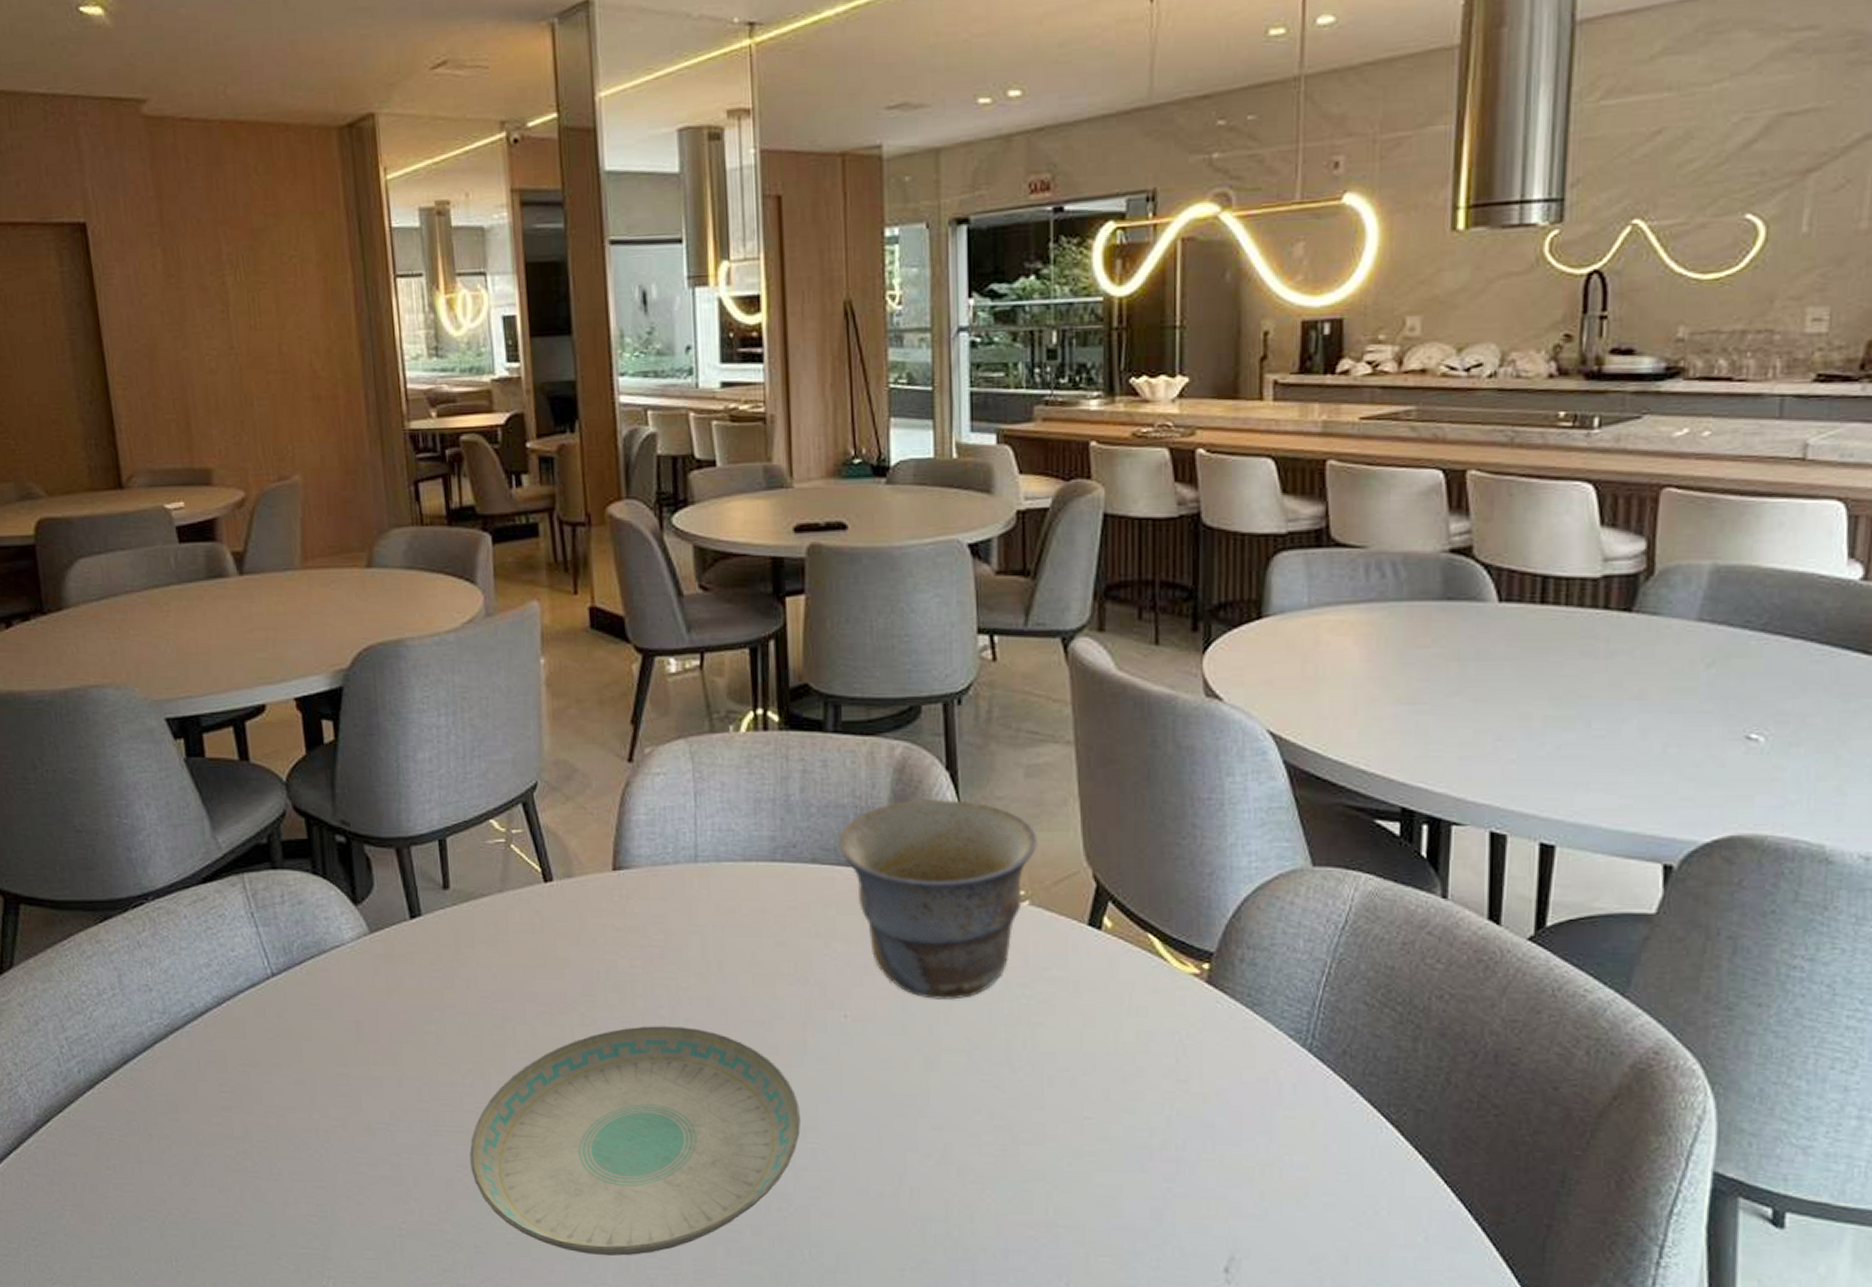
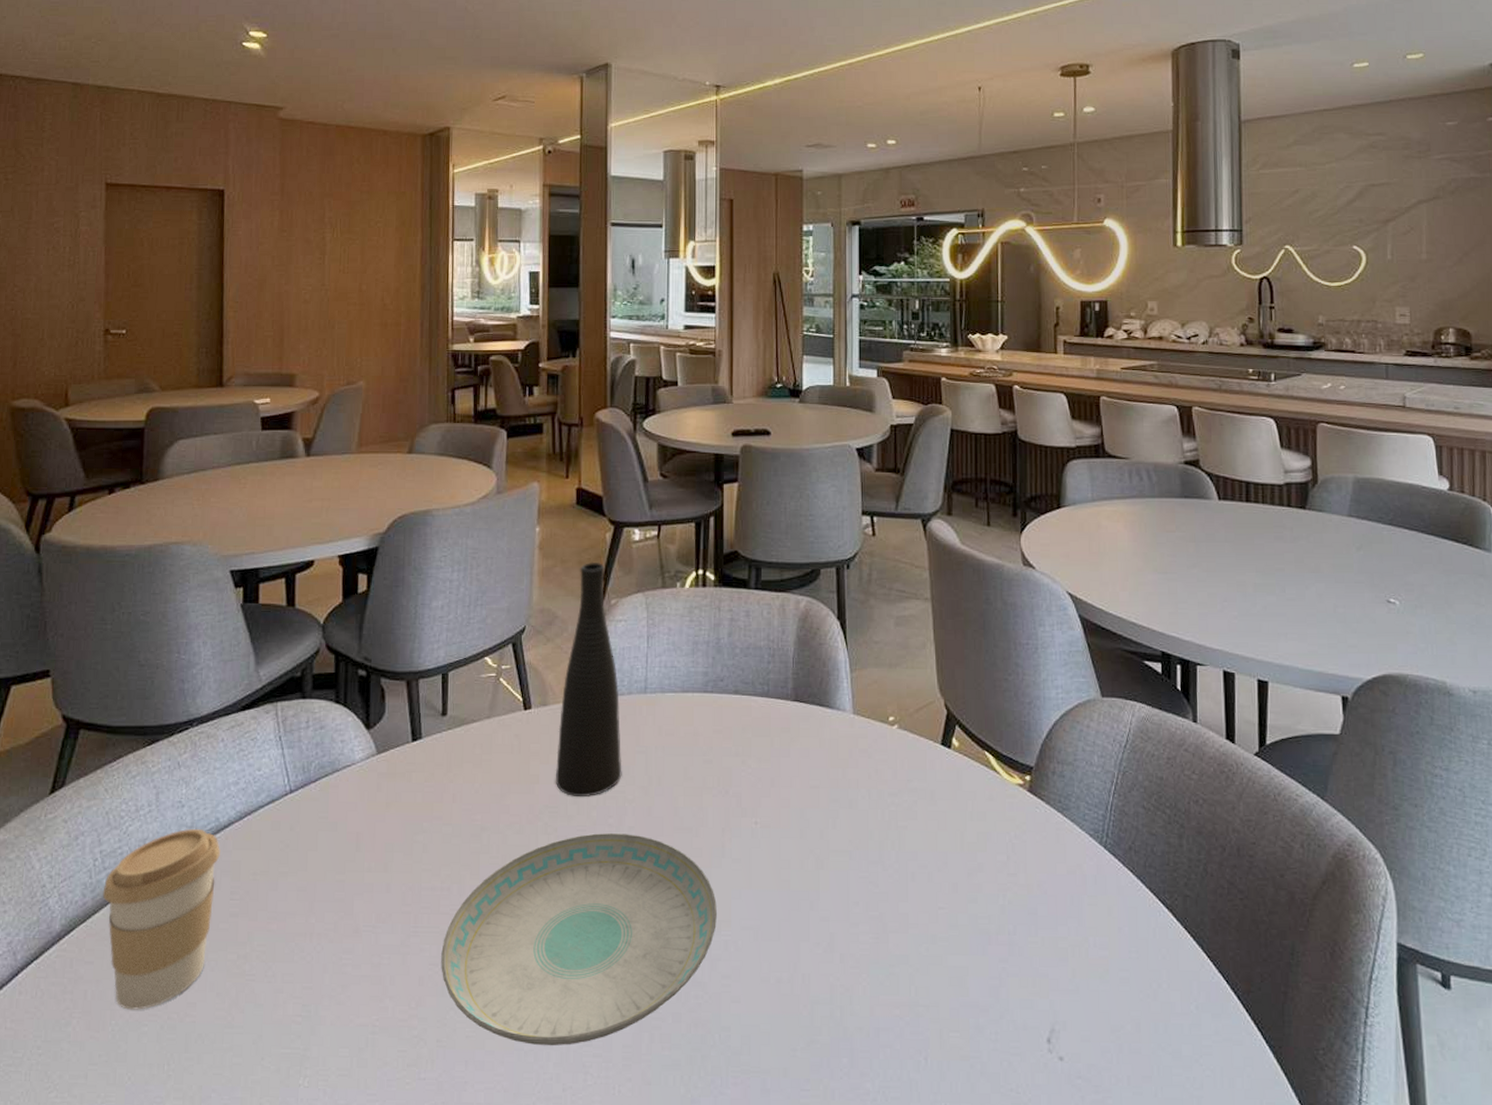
coffee cup: none [75,1014,202,1205] -> present [102,828,221,1010]
vase: none [588,700,673,985] -> present [556,561,622,798]
bowl: present [838,798,1038,1000] -> none [755,642,904,808]

